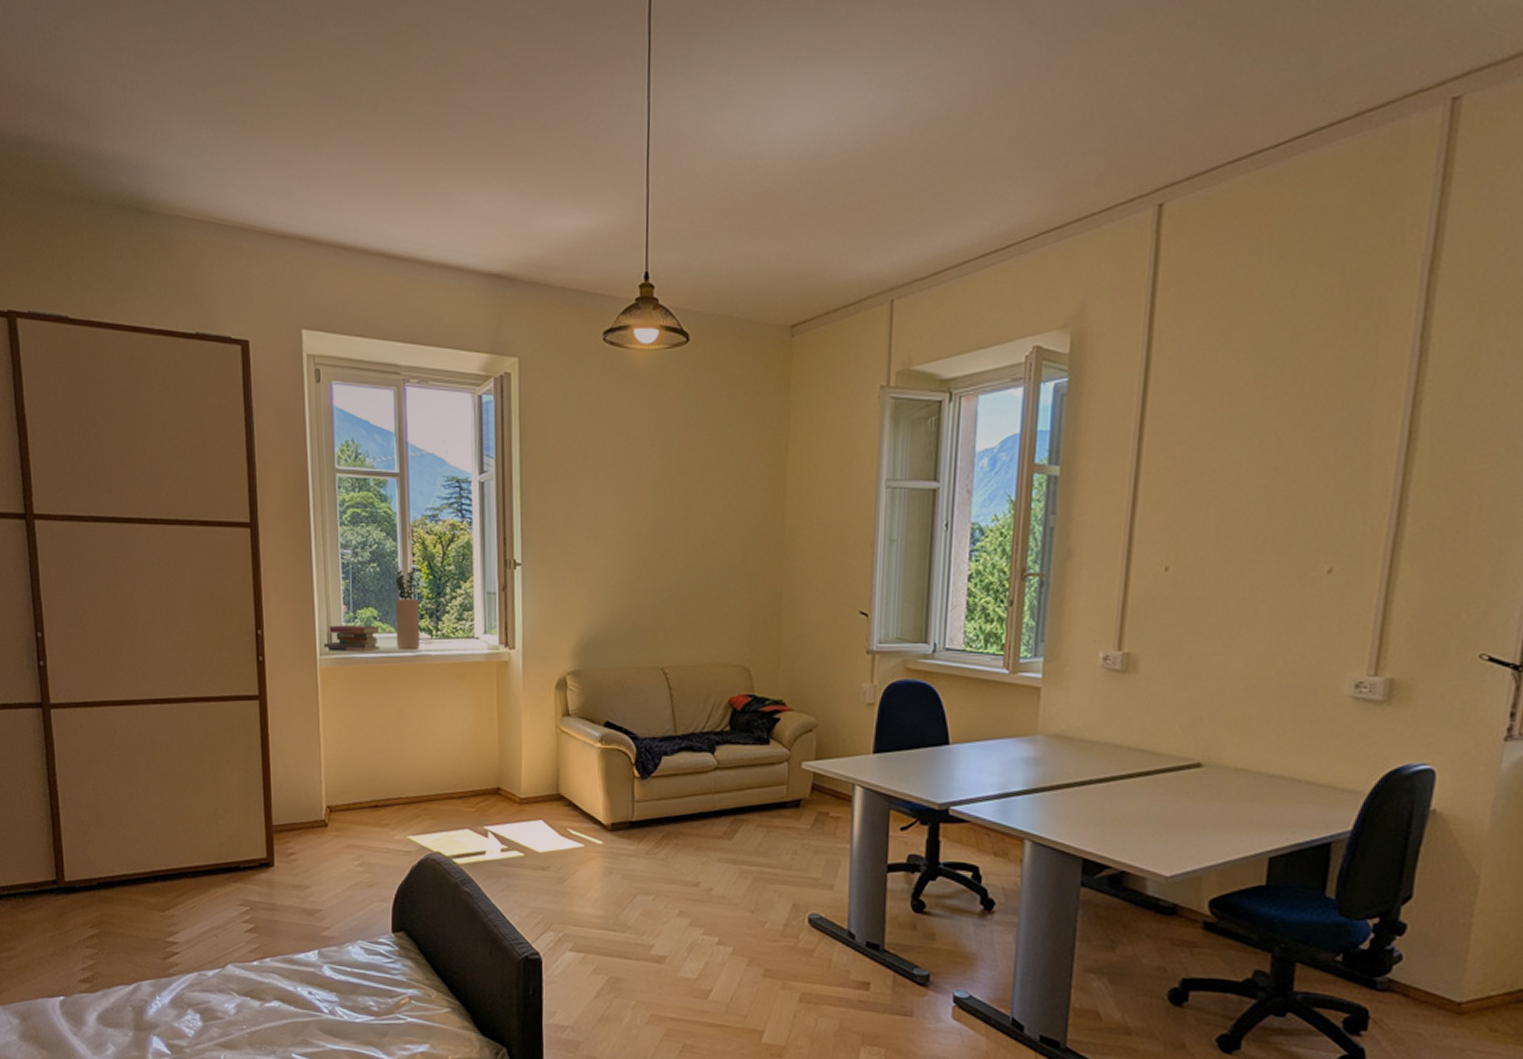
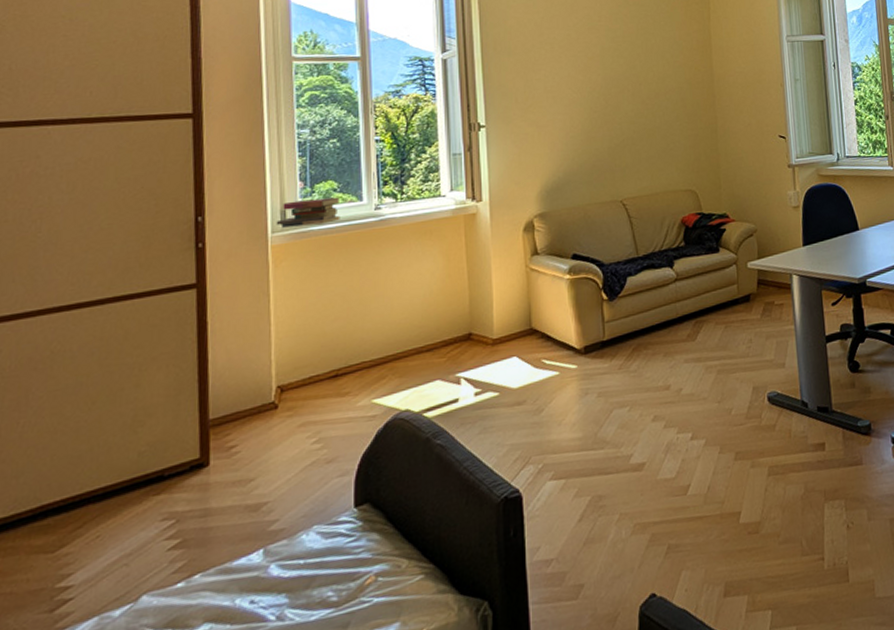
vase: present [395,565,420,651] -> none [356,137,384,217]

